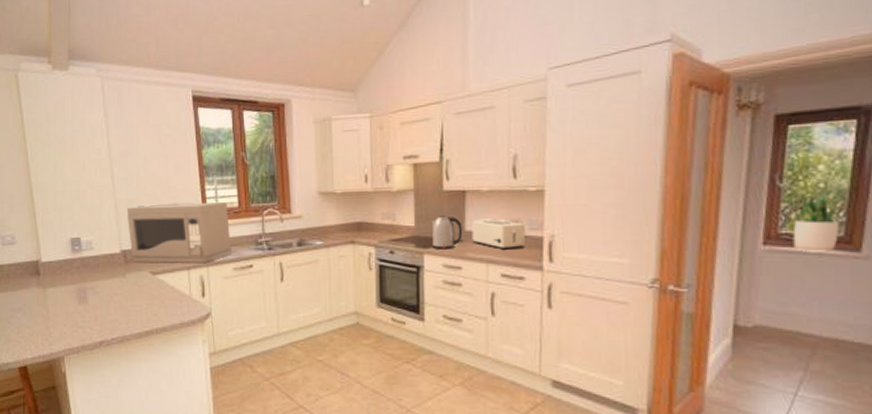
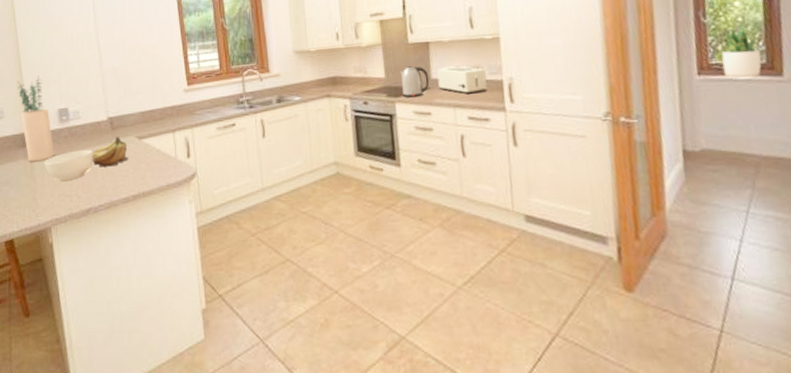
vase: none [29,202,67,291] -> present [17,75,54,162]
bowl: none [56,281,106,313] -> present [44,149,94,182]
fruit: none [105,270,141,301] -> present [92,136,128,167]
microwave: present [126,202,231,264] -> none [113,66,214,129]

